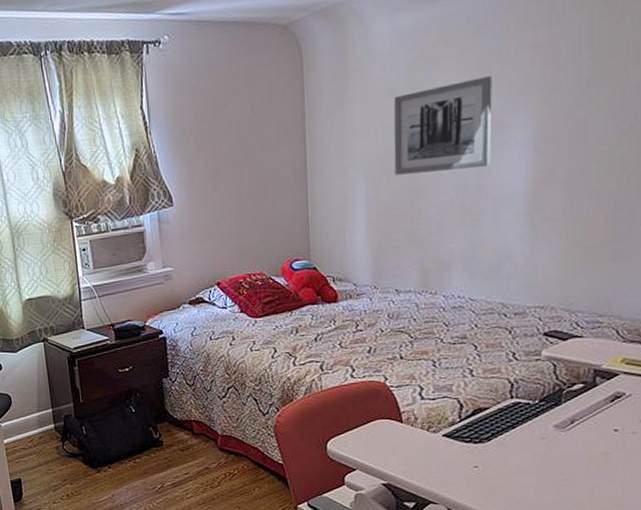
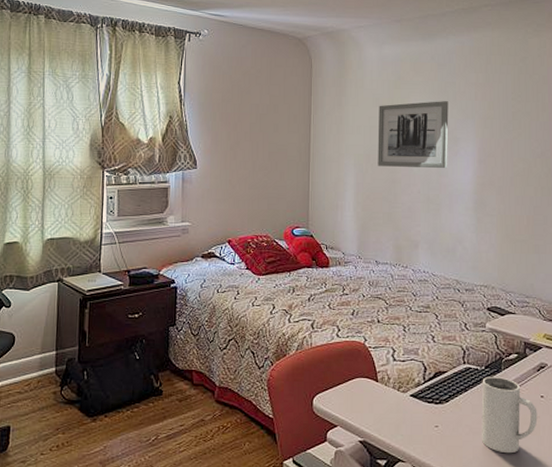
mug: none [533,410,609,493] -> present [481,376,538,454]

